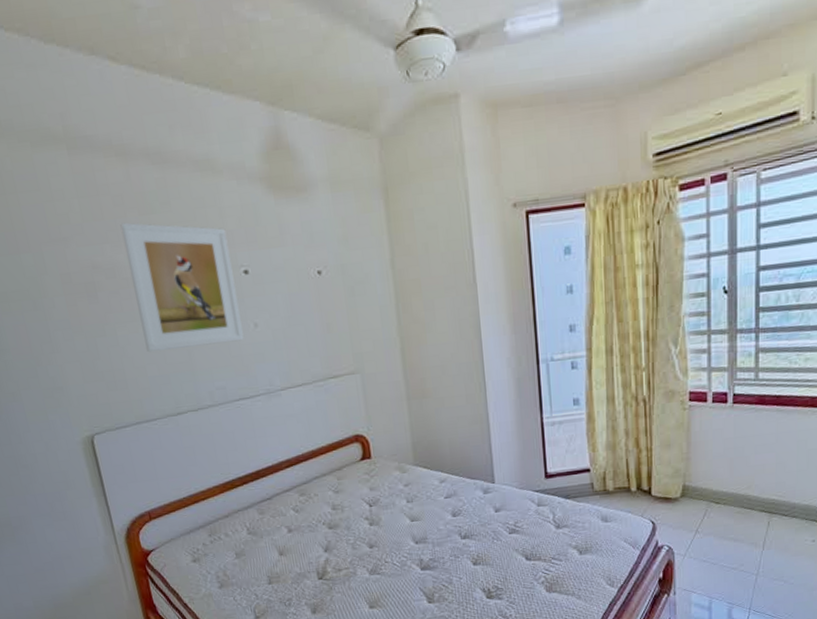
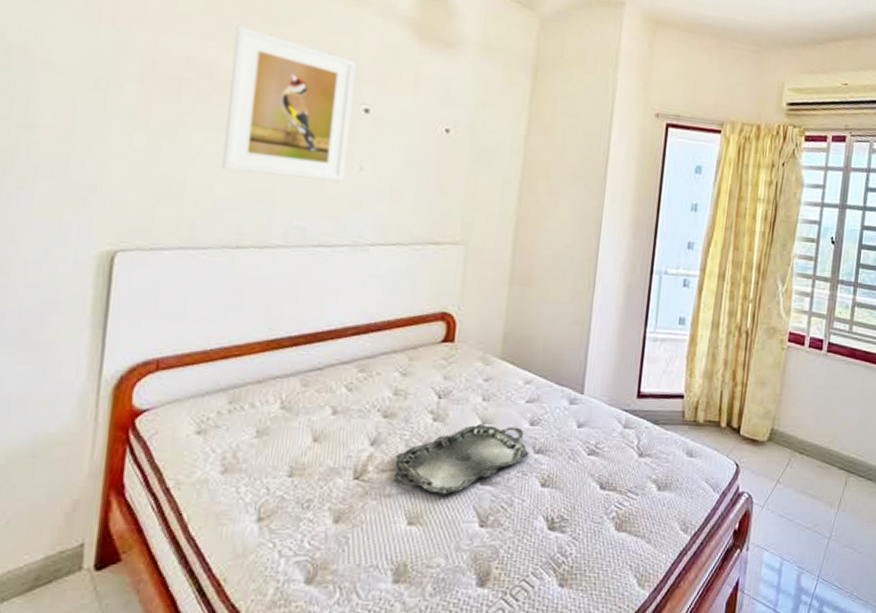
serving tray: none [347,520,457,583] -> present [393,424,529,495]

